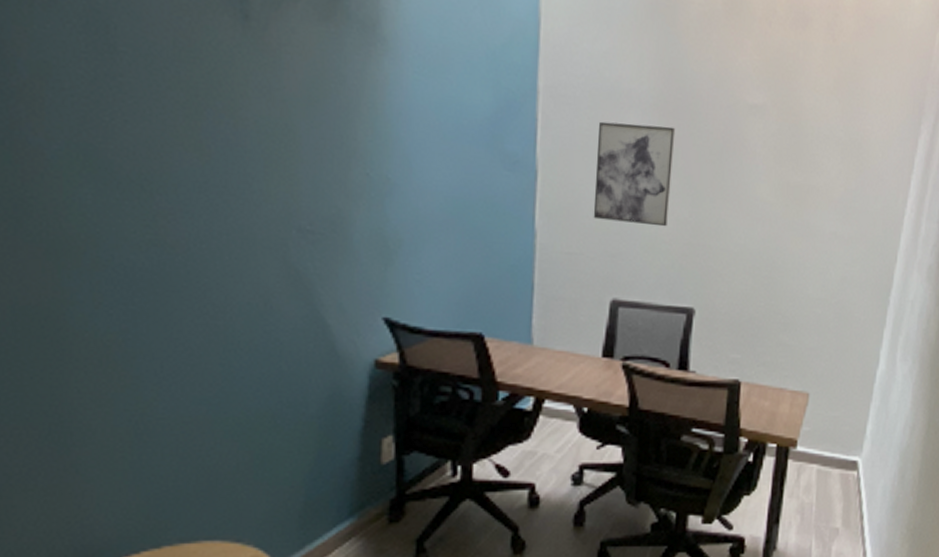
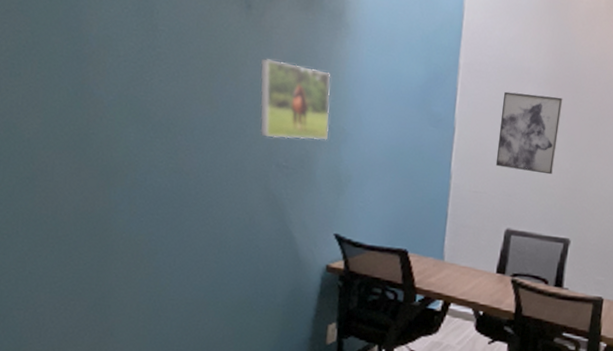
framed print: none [266,86,368,194] -> present [260,58,331,140]

